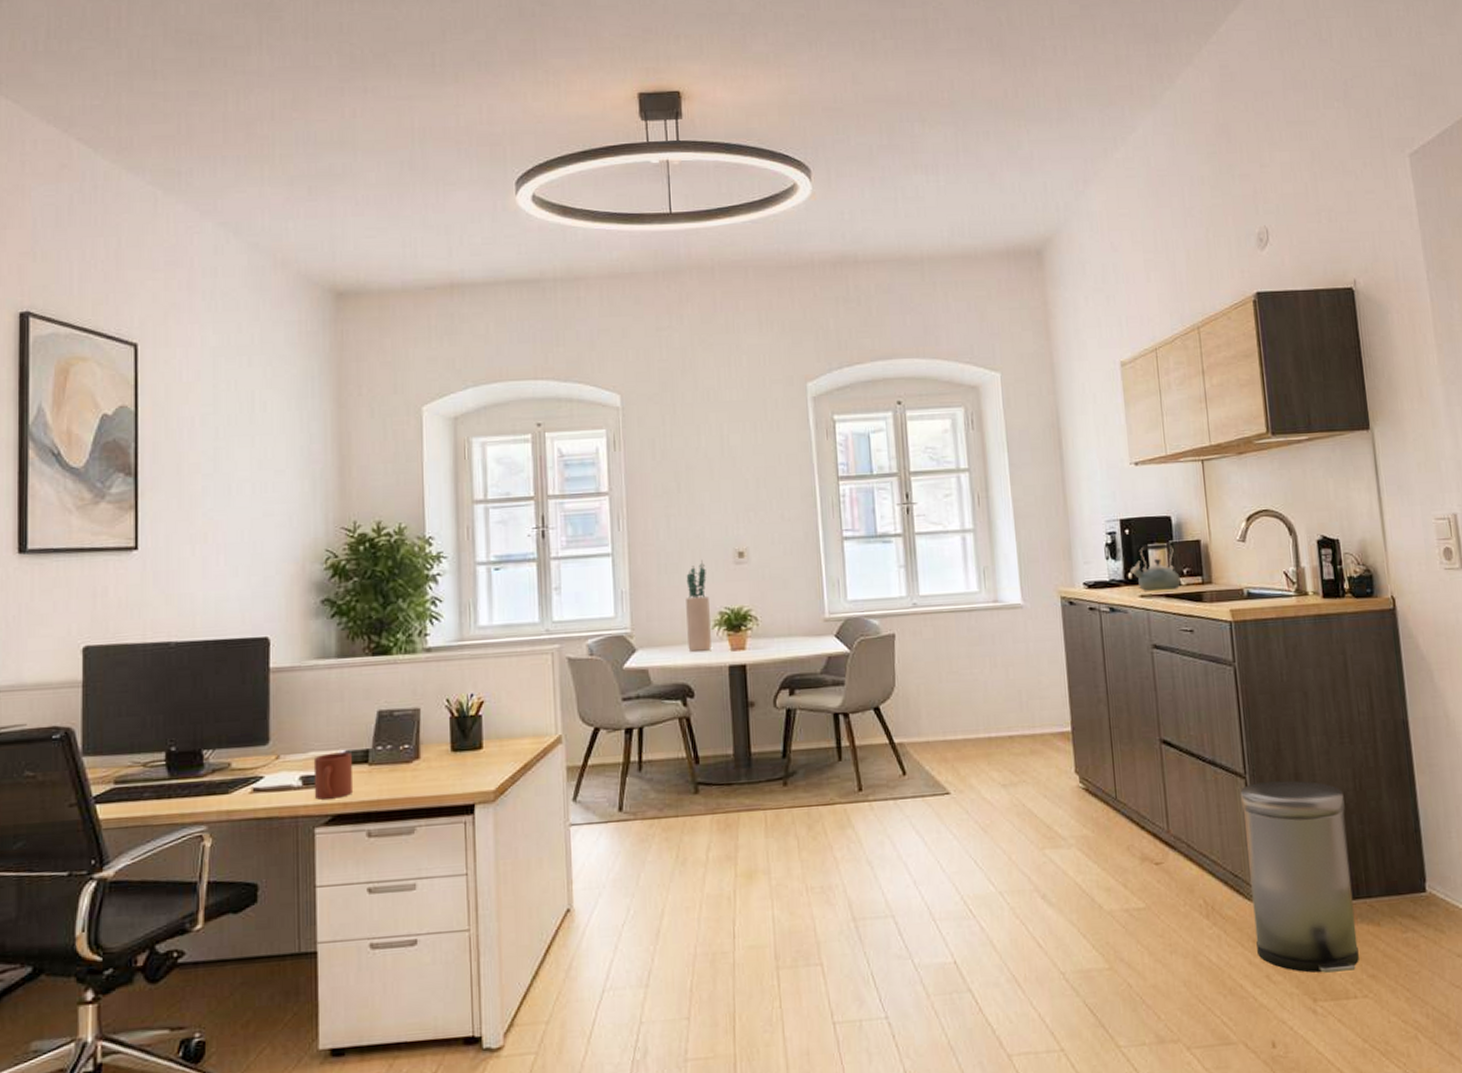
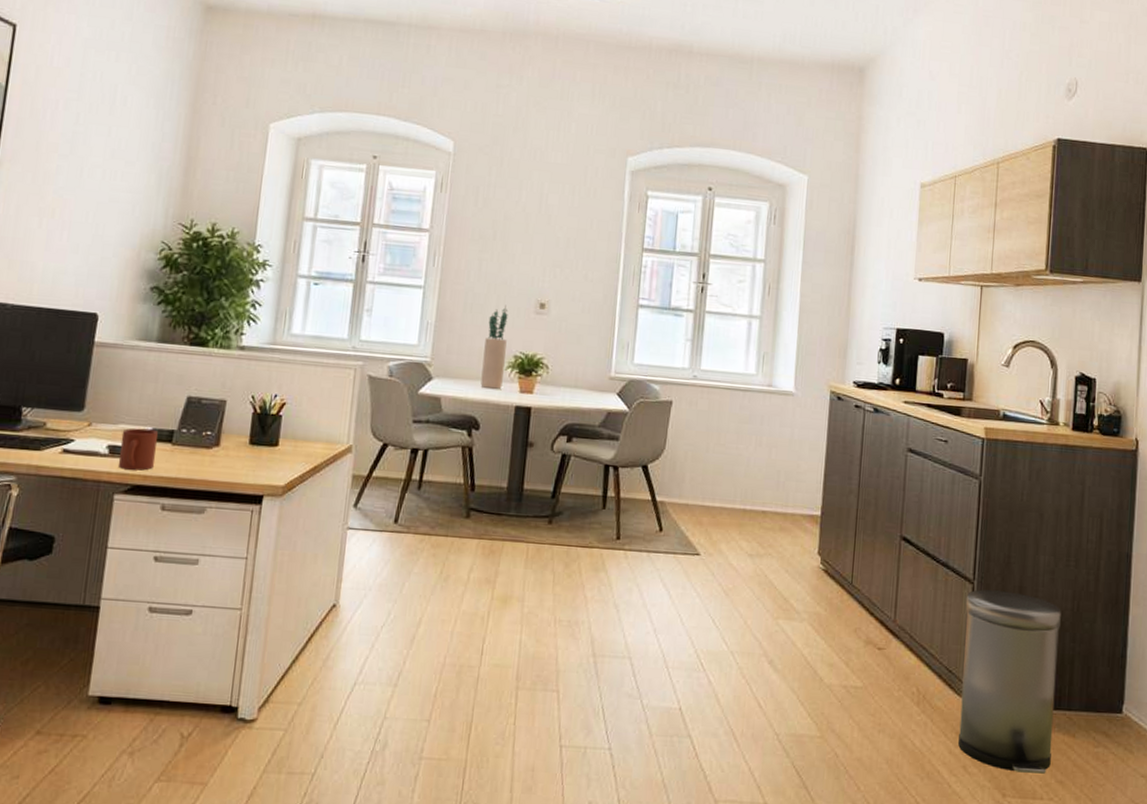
kettle: present [1130,543,1181,593] -> none [899,355,944,403]

